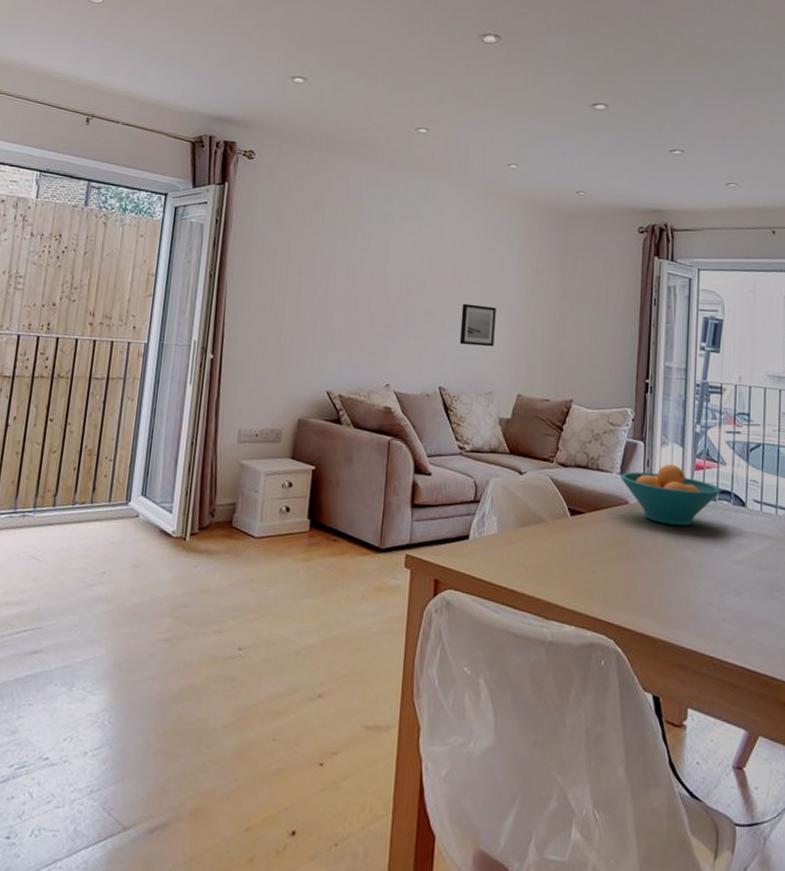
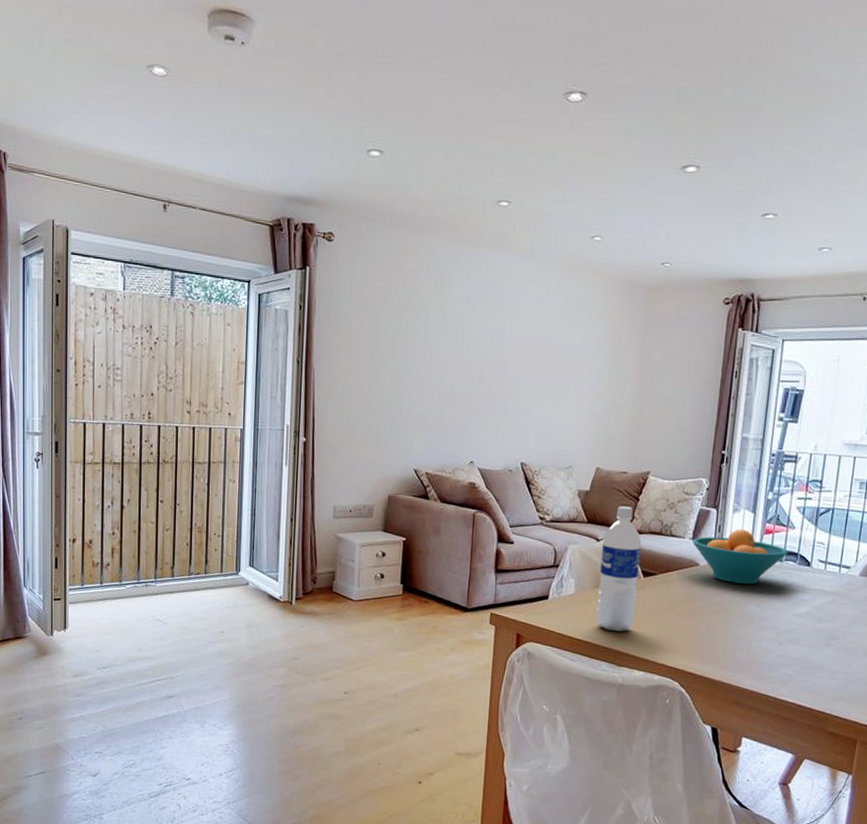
wall art: present [459,303,496,347] -> none [540,381,577,424]
water bottle: none [521,436,567,579] -> present [596,506,642,632]

